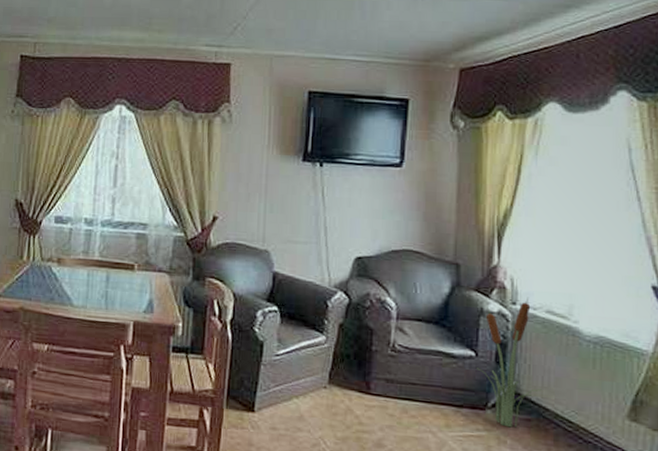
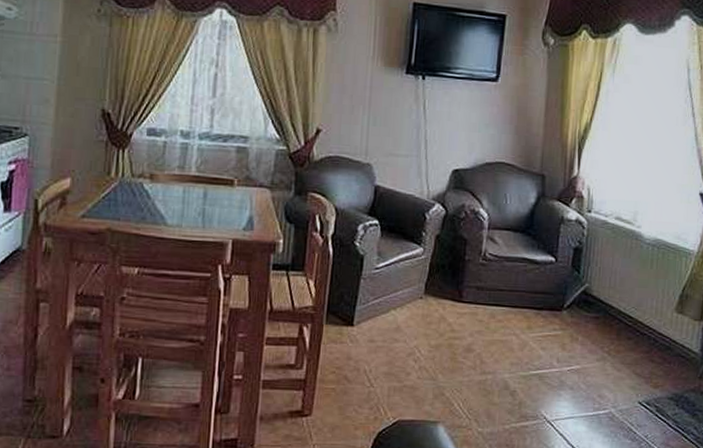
decorative plant: present [477,297,542,428] -> none [556,205,609,326]

